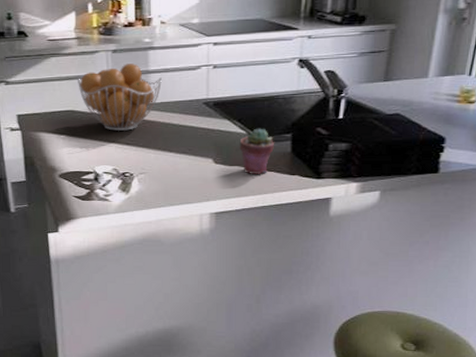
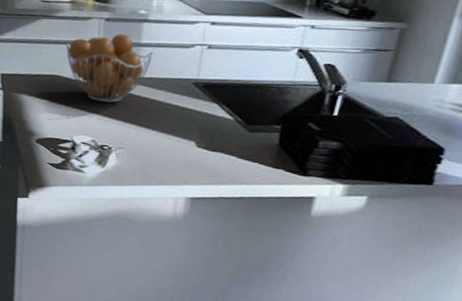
potted succulent: present [239,128,274,174] -> none [224,115,262,164]

